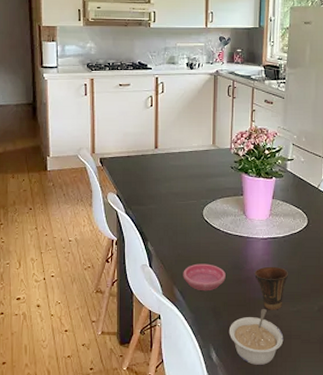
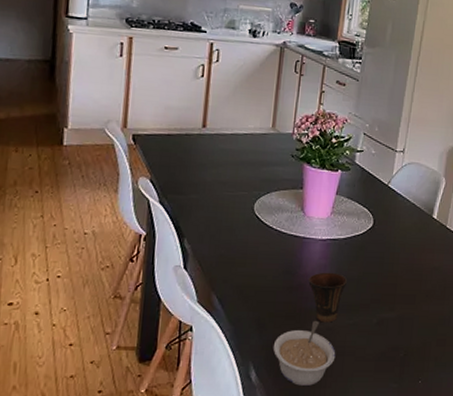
saucer: present [183,263,226,291] -> none [224,266,275,299]

